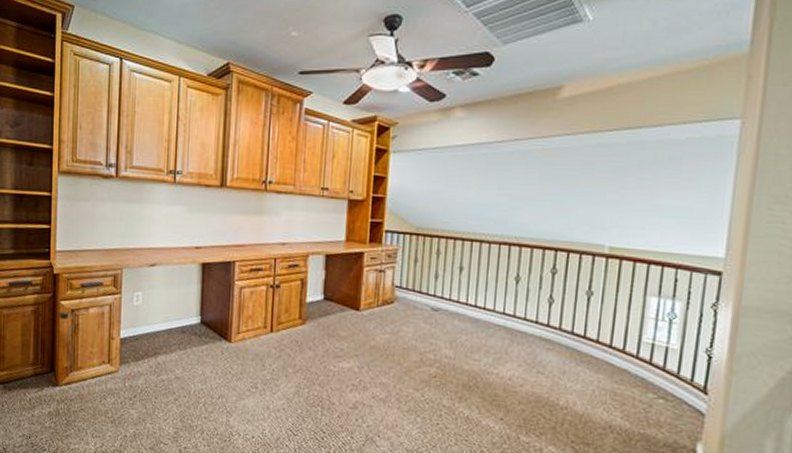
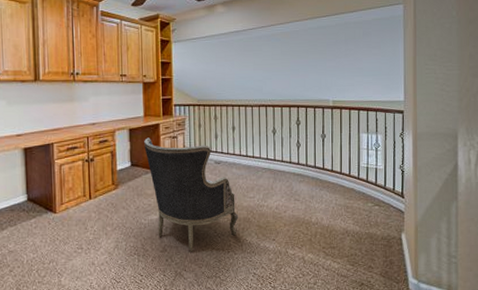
armchair: none [342,267,455,416] -> present [144,137,238,252]

